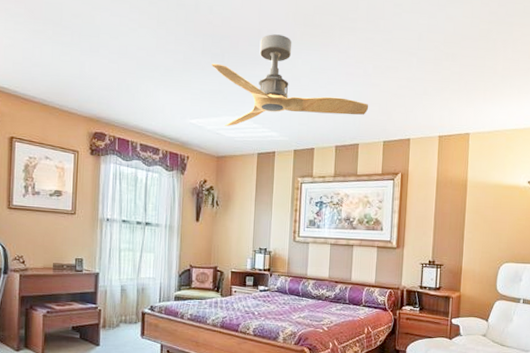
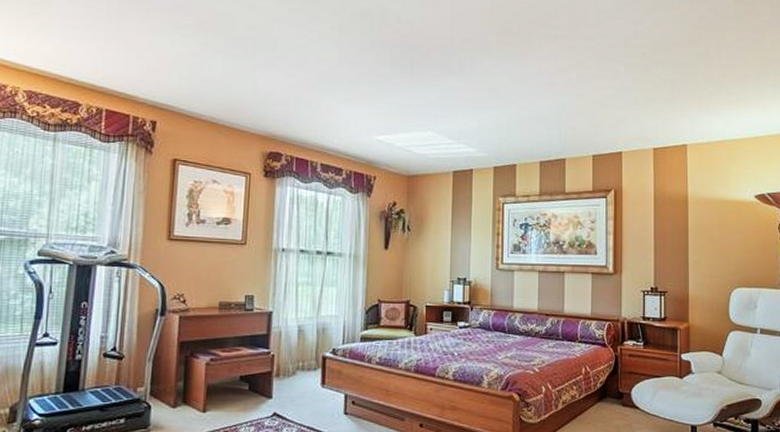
ceiling fan: present [212,34,369,126] -> none [400,43,575,142]

